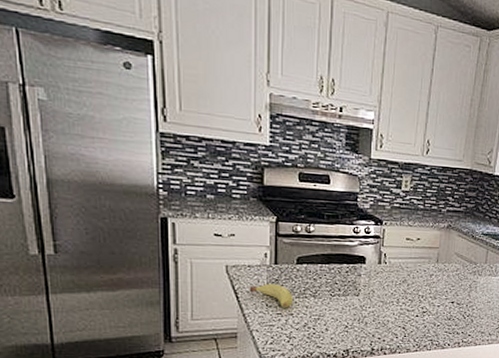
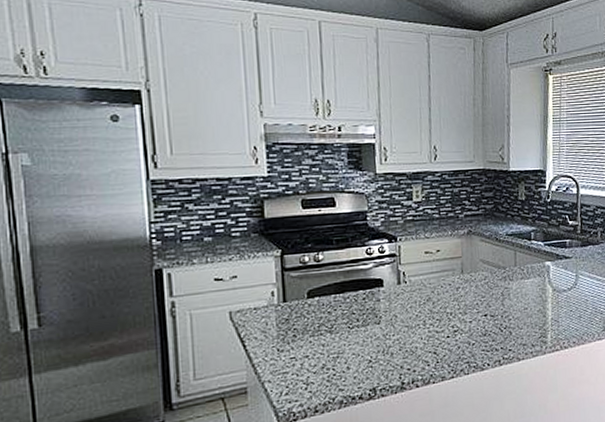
fruit: present [249,284,293,307] -> none [257,324,307,350]

